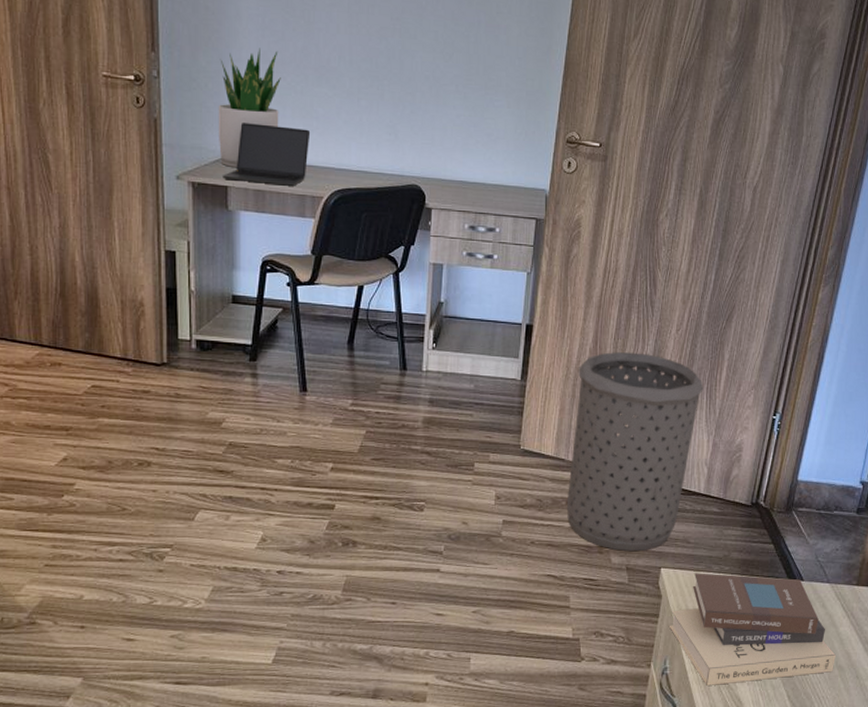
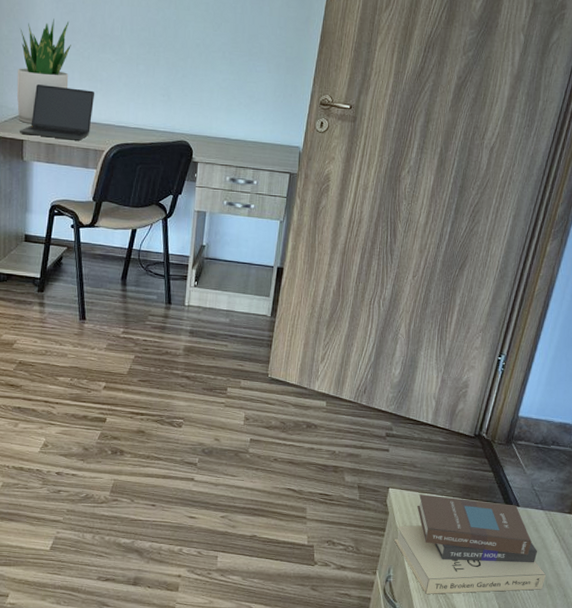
laundry basket: present [566,352,704,552] -> none [307,294,436,472]

